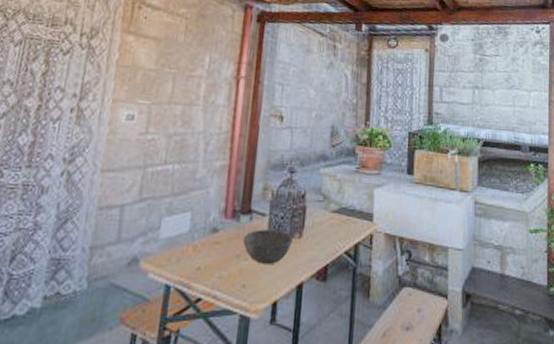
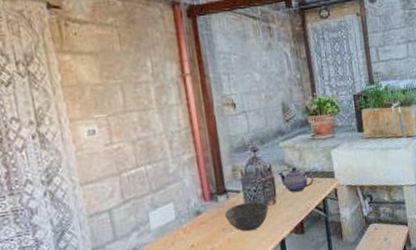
teapot: none [310,199,349,230] -> present [277,167,314,193]

